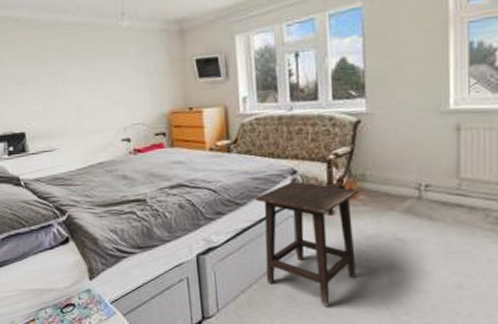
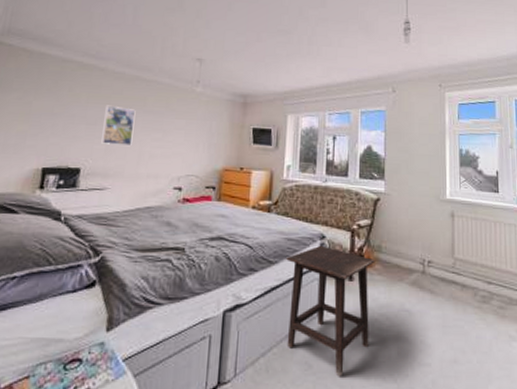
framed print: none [32,59,69,104] -> present [101,105,136,145]

